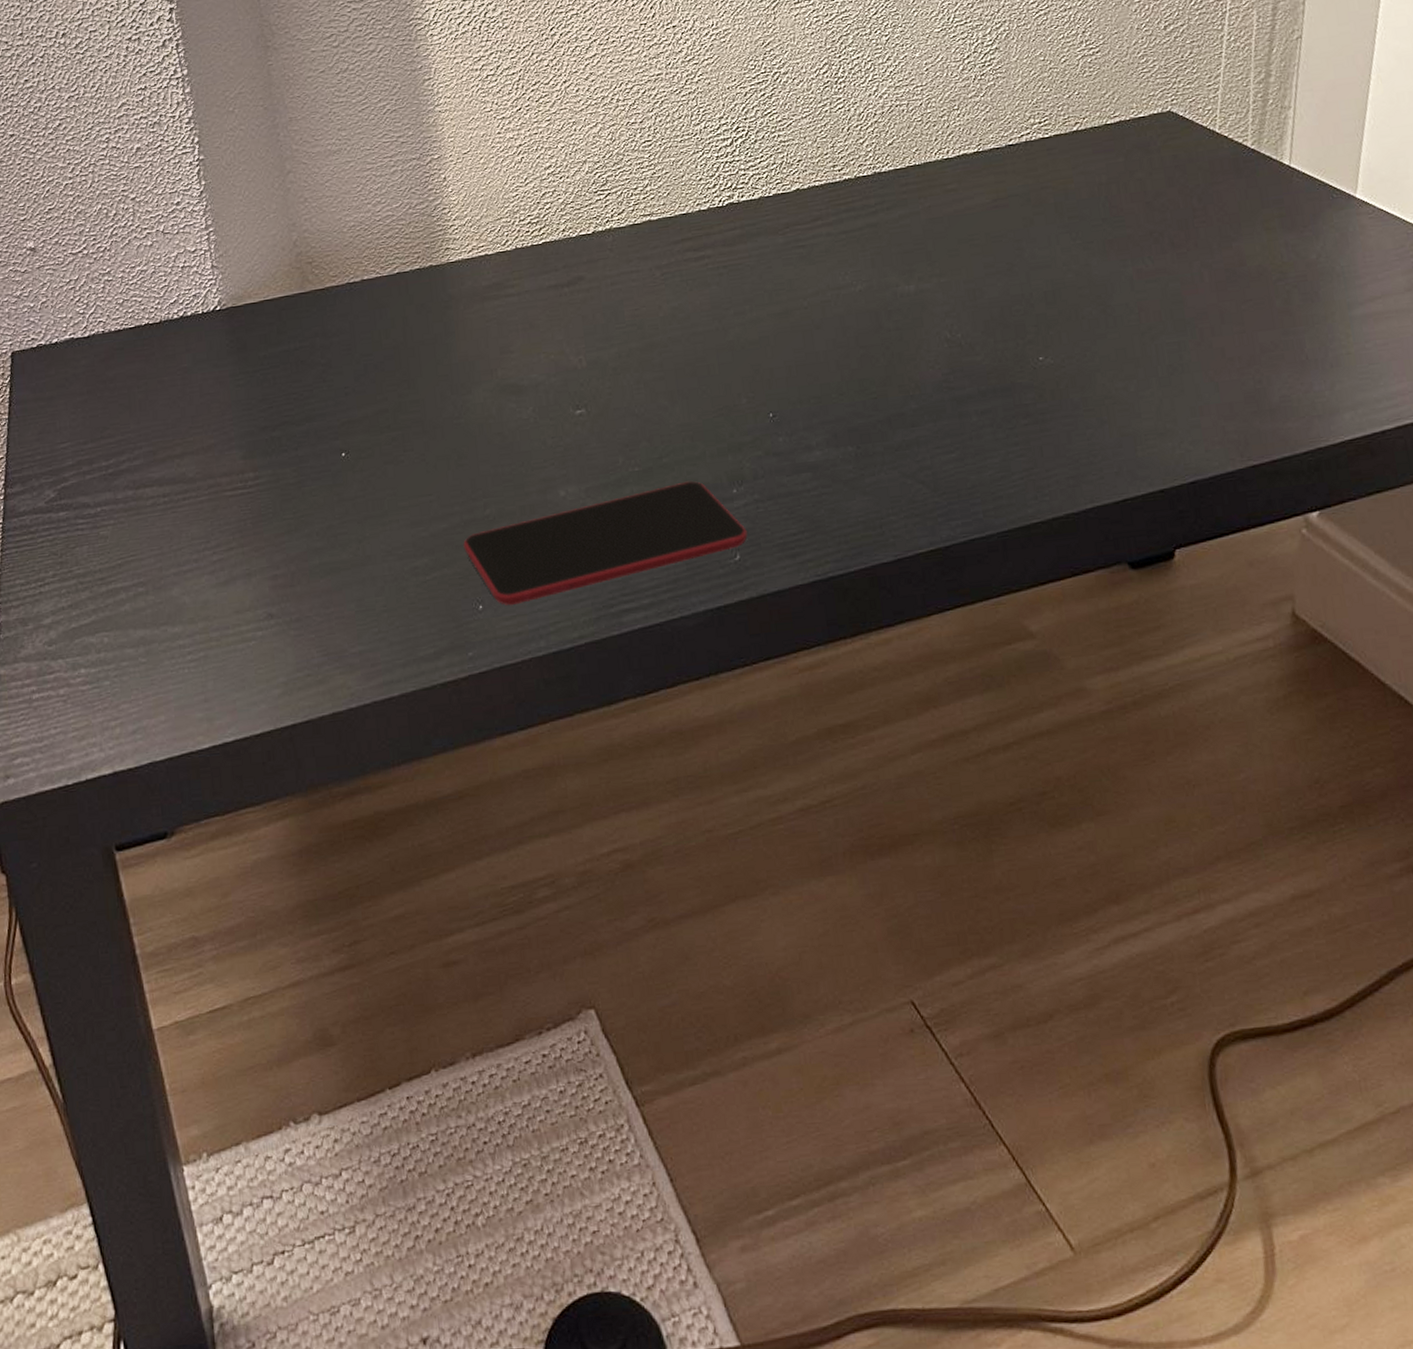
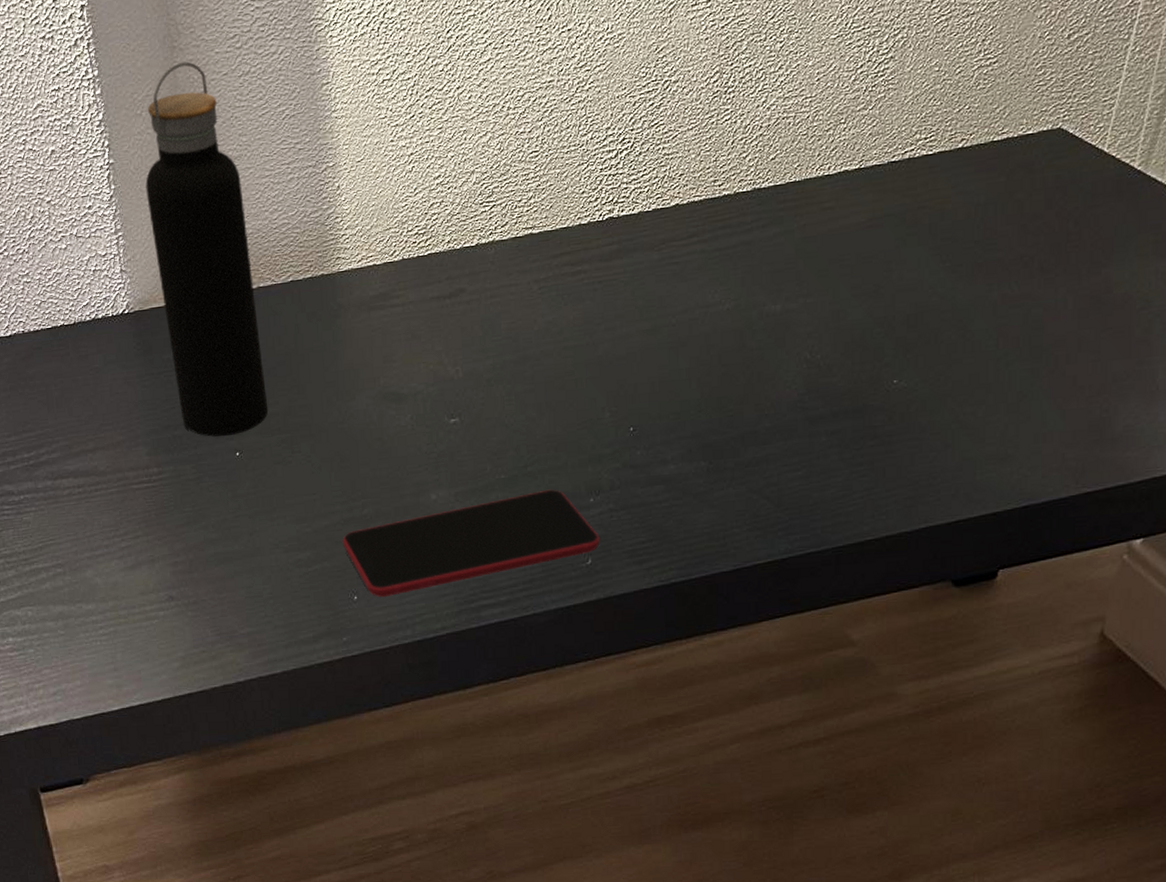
water bottle: none [238,60,377,437] -> present [145,61,268,437]

